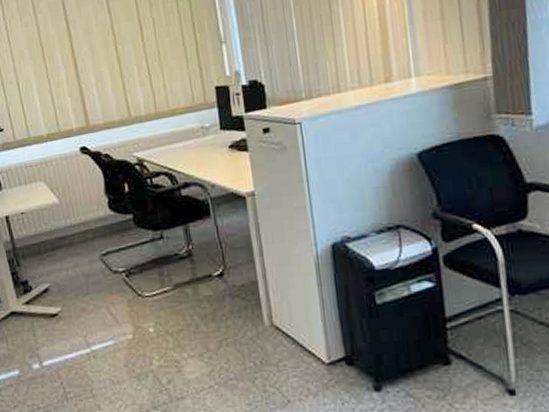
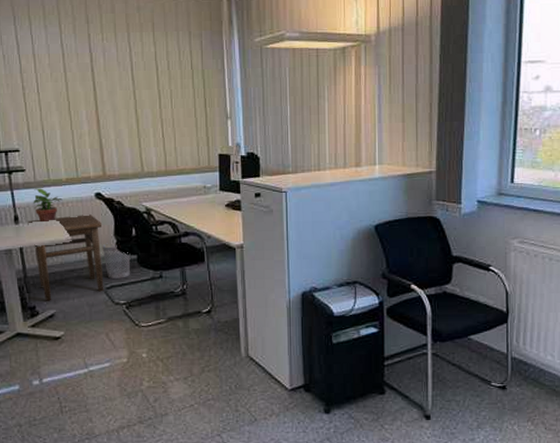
side table: none [11,171,100,274] -> present [28,213,104,301]
potted plant: none [14,148,46,185] -> present [33,188,63,221]
wastebasket: none [93,203,127,244] -> present [102,243,131,279]

